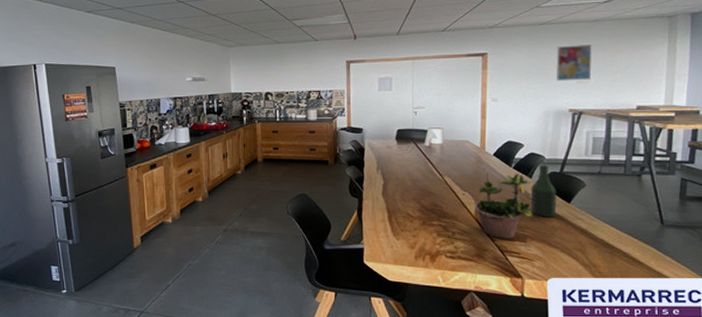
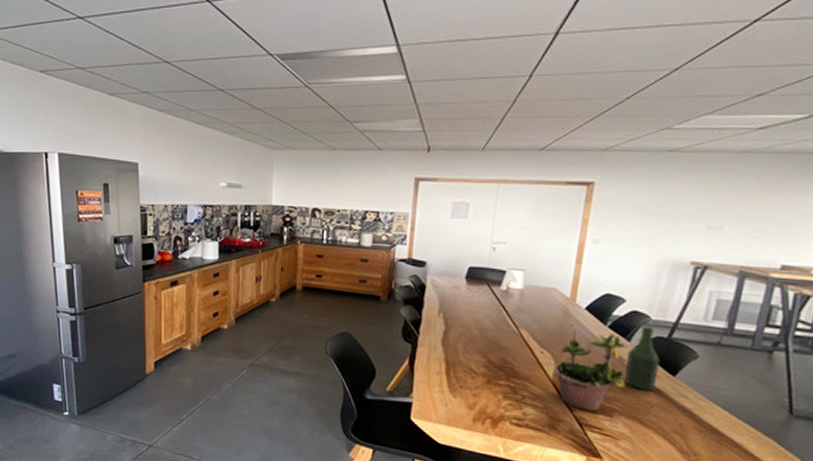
wall art: present [556,44,592,82] -> none [679,180,734,227]

